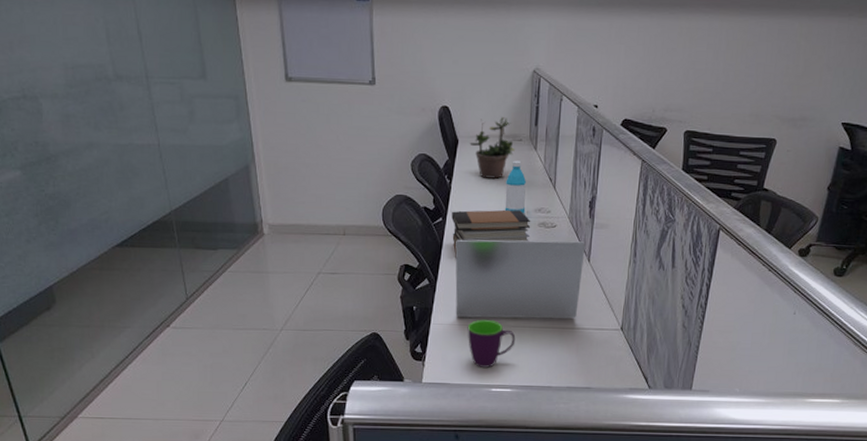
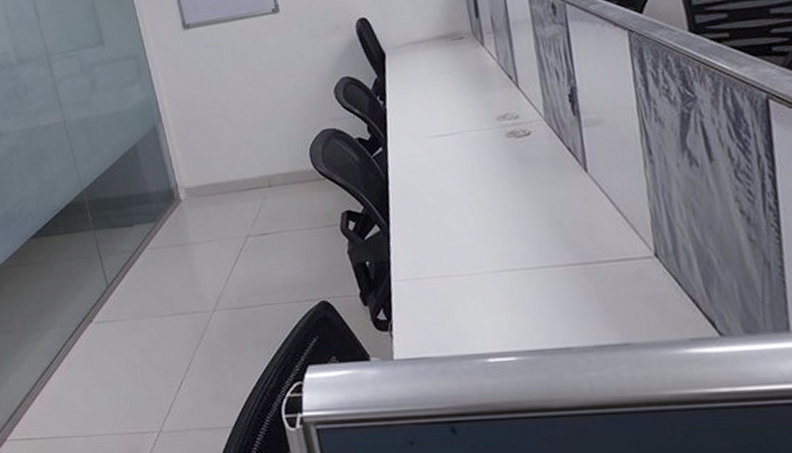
book stack: present [451,209,531,258] -> none [392,121,498,193]
laptop: present [455,239,586,319] -> none [404,147,586,268]
mug: present [467,319,516,368] -> none [439,266,508,331]
potted plant: present [470,117,515,179] -> none [399,15,457,92]
water bottle: present [504,160,527,214] -> none [452,62,486,126]

